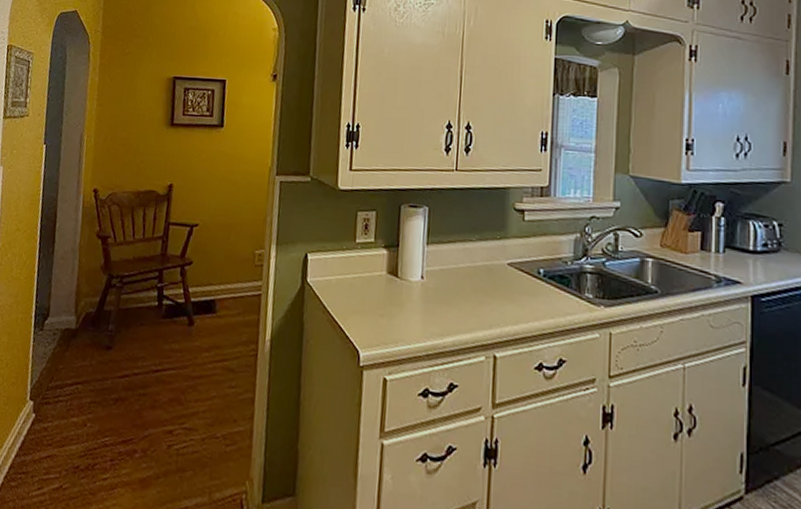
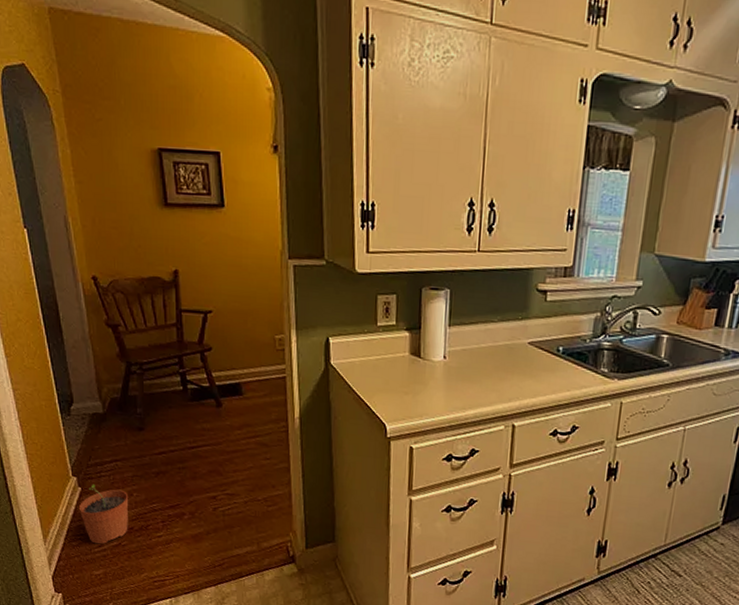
plant pot: none [27,410,82,486] -> present [78,484,129,544]

